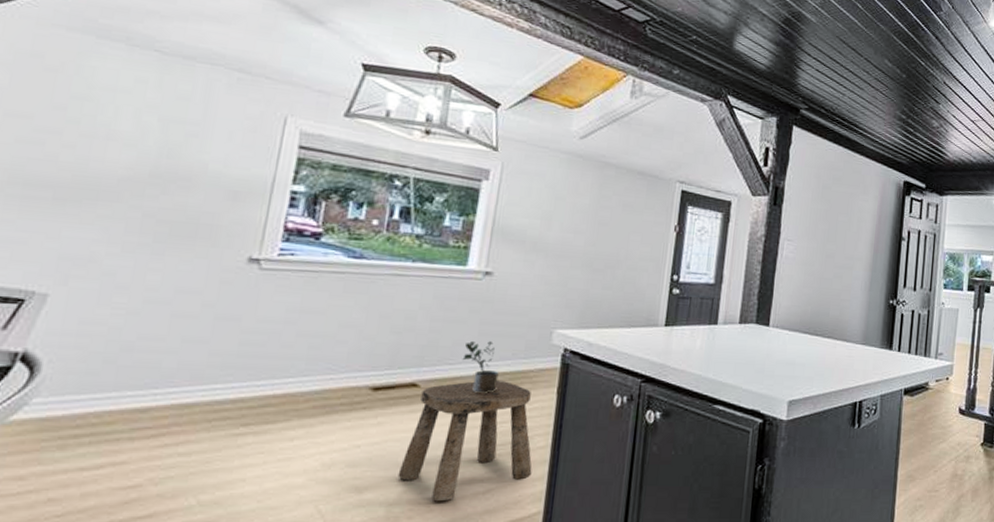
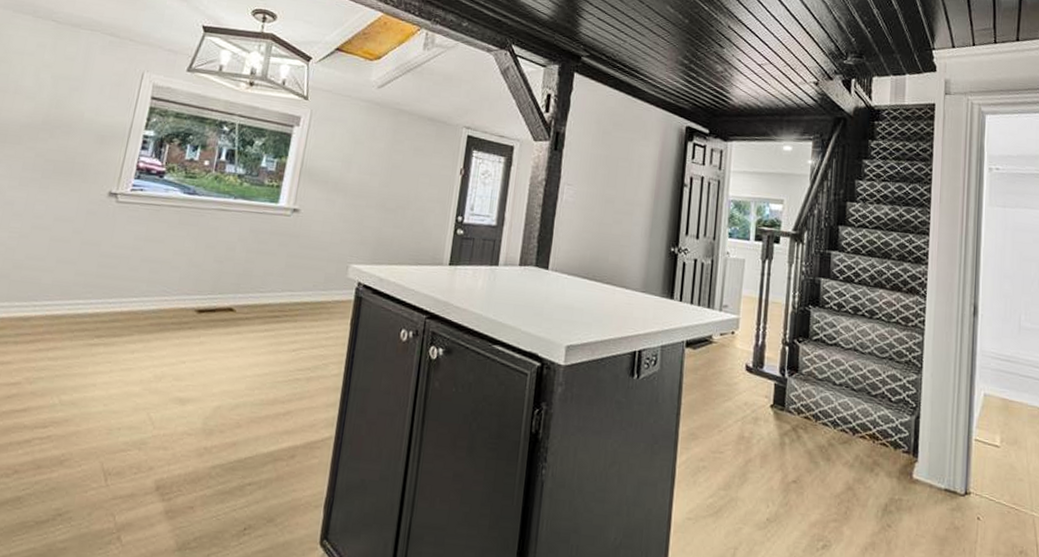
stool: present [398,381,532,502] -> none [214,309,328,419]
potted plant: present [462,340,499,393] -> none [271,271,302,321]

